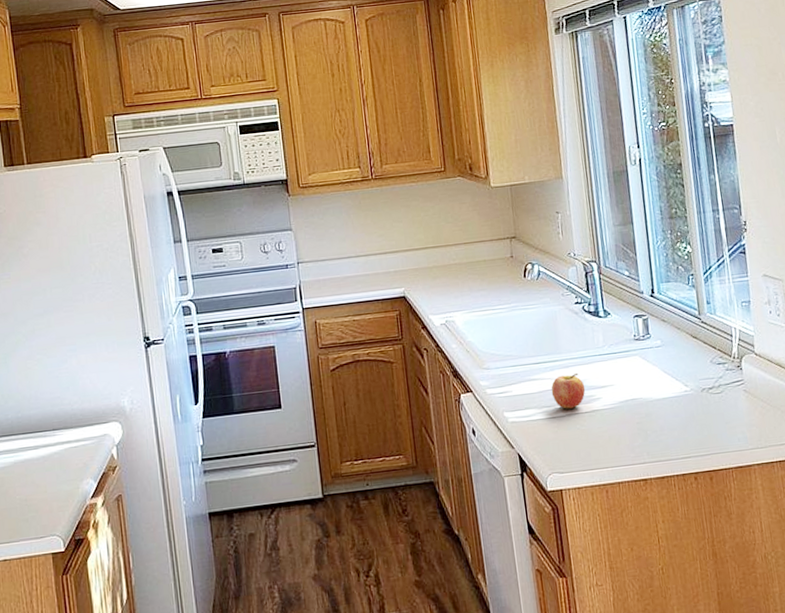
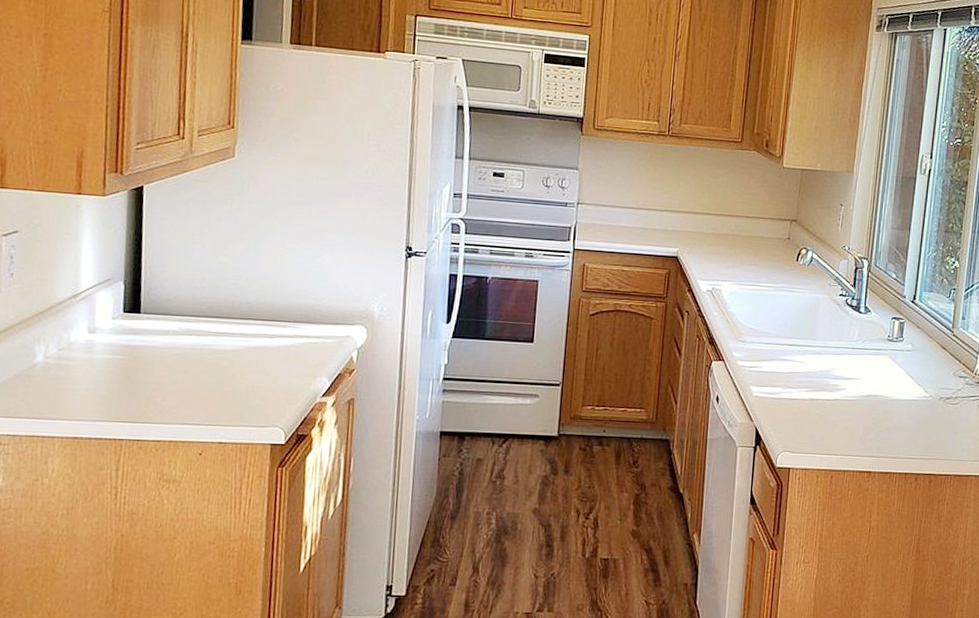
fruit: present [551,373,586,409] -> none [799,361,832,394]

